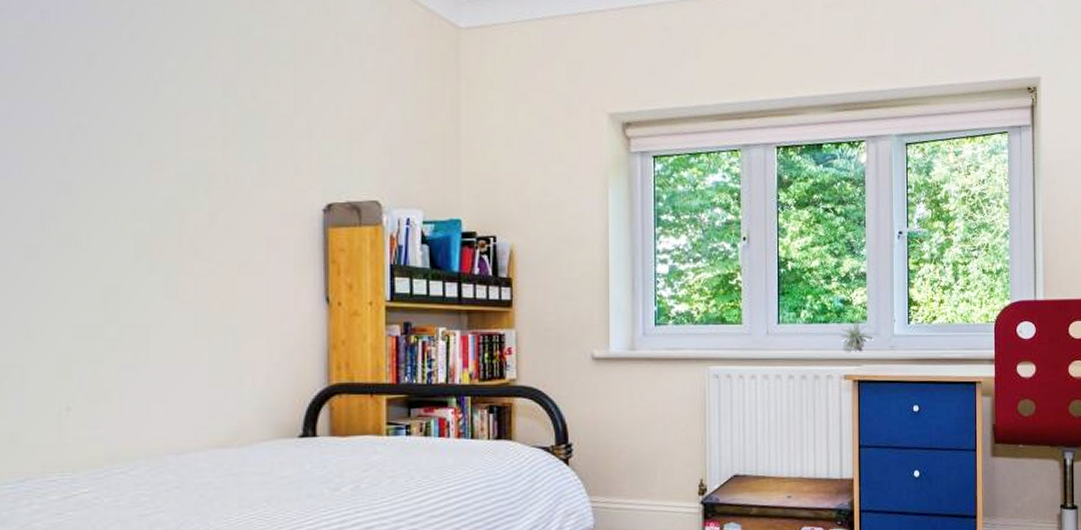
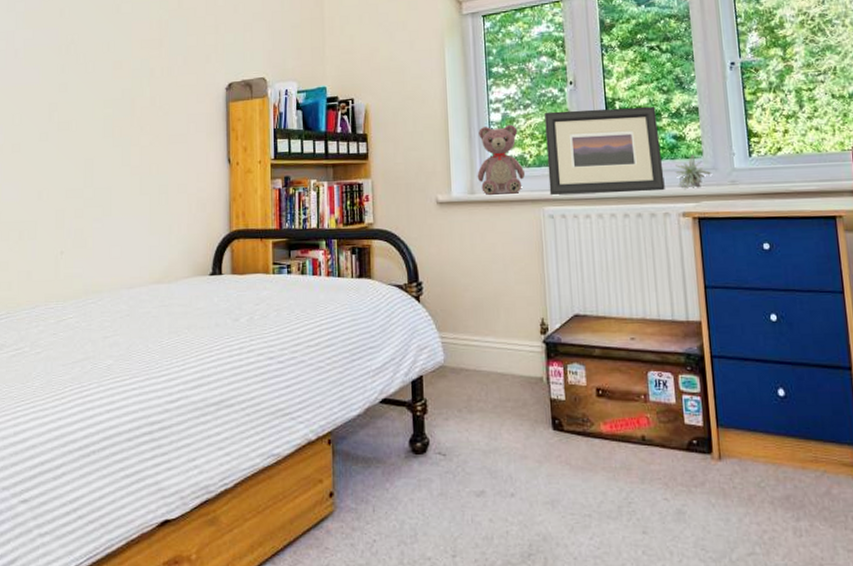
teddy bear: none [639,278,692,353] -> present [477,124,526,196]
picture frame: none [715,267,830,355] -> present [544,106,665,195]

